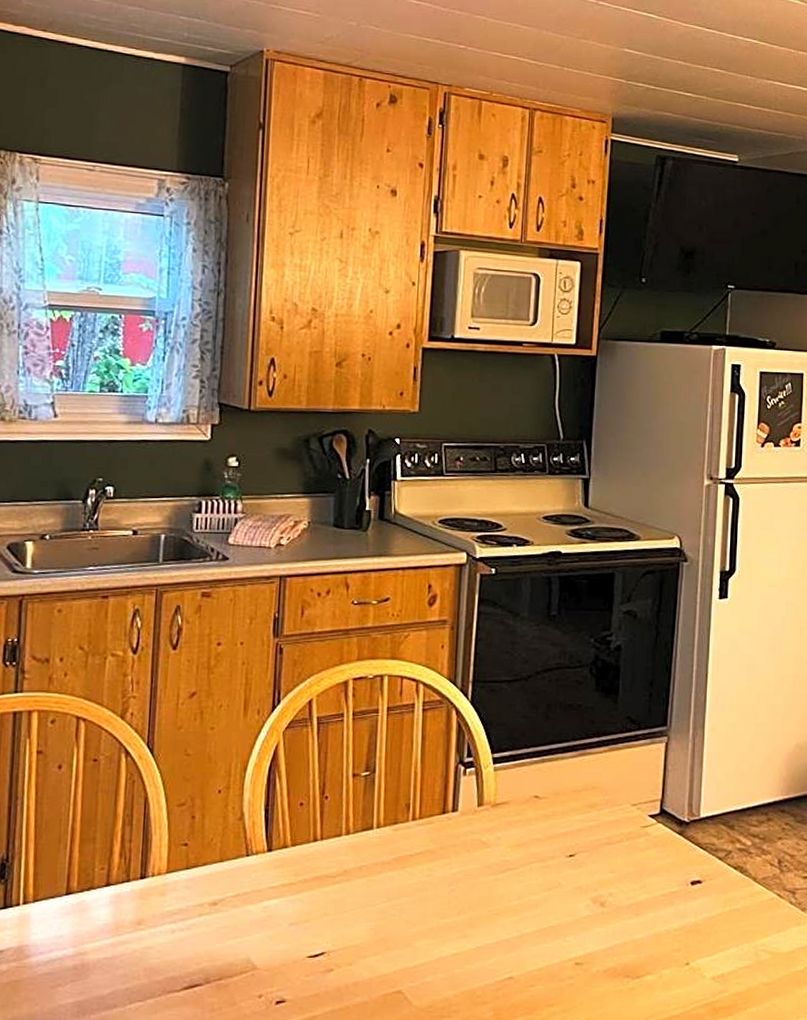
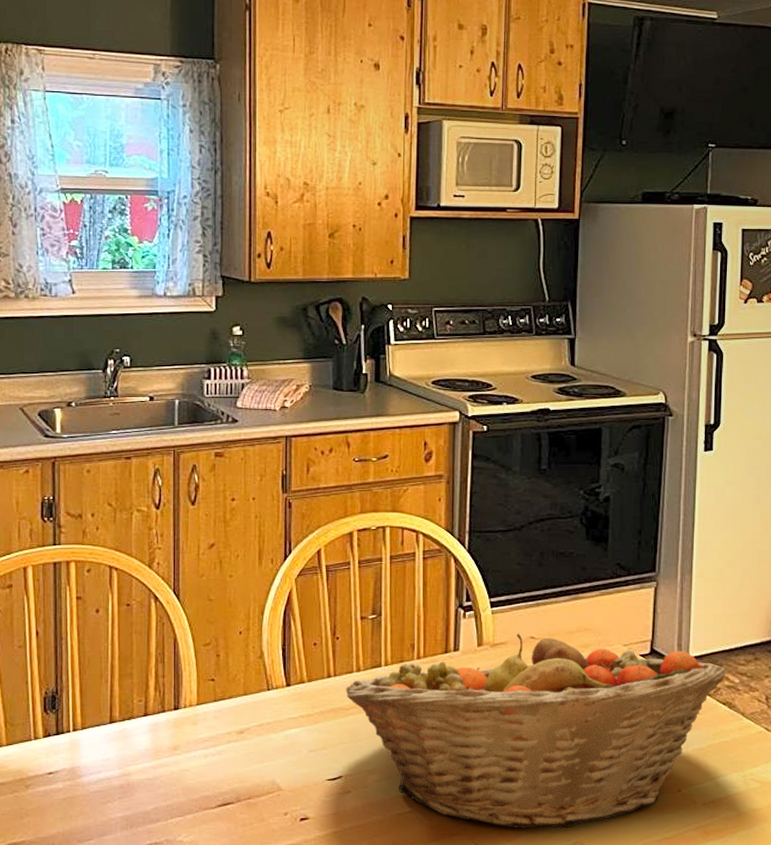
fruit basket: none [333,792,738,1010] -> present [346,633,726,829]

